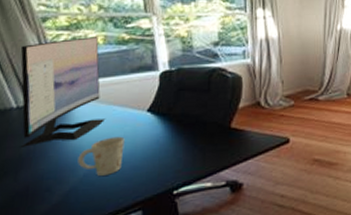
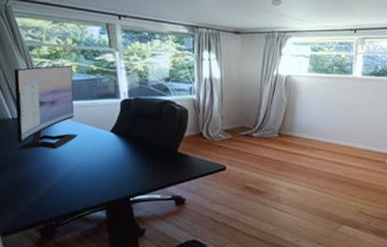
mug: present [78,136,125,176] -> none [58,149,93,179]

